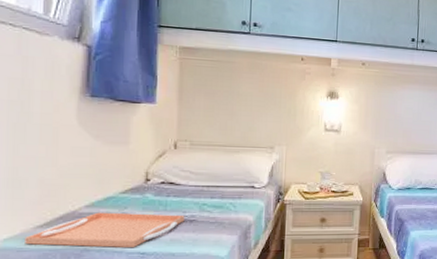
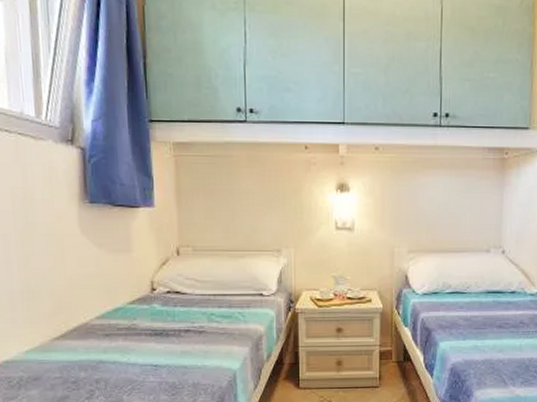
serving tray: present [25,212,185,248] -> none [44,323,194,360]

